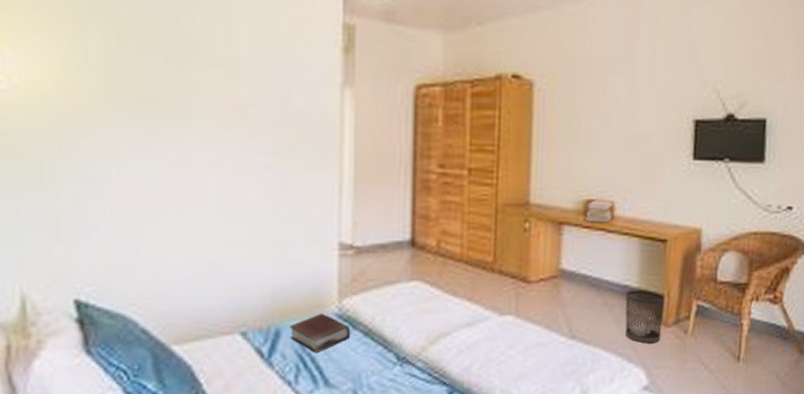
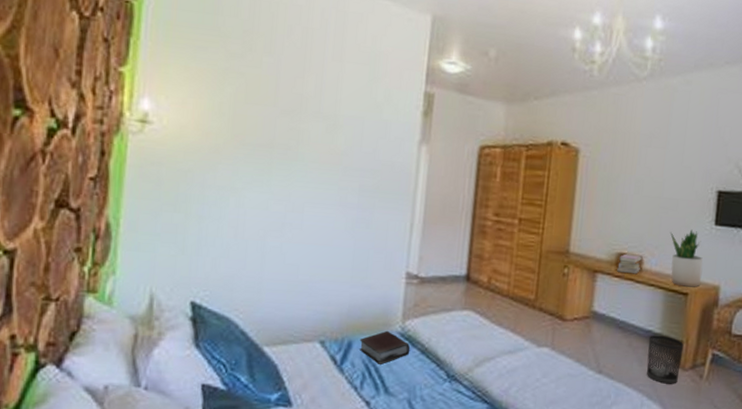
planter: none [643,167,682,232] -> present [669,229,703,287]

